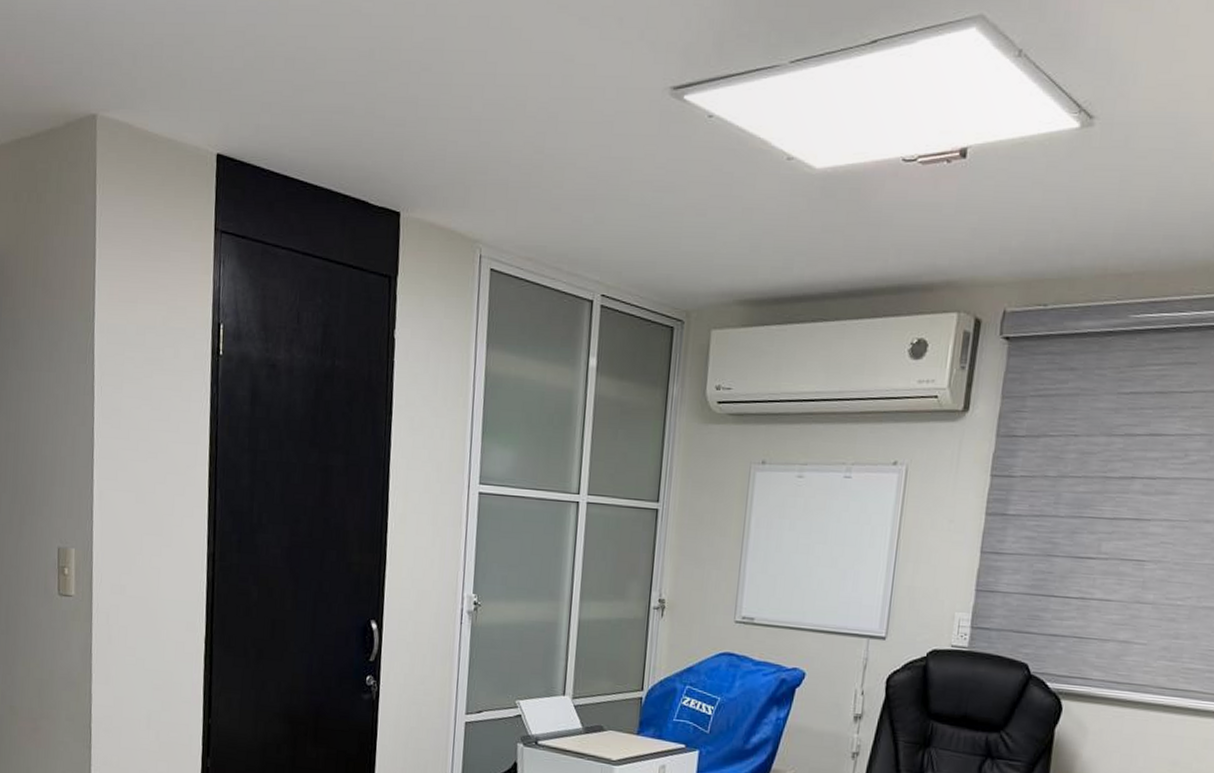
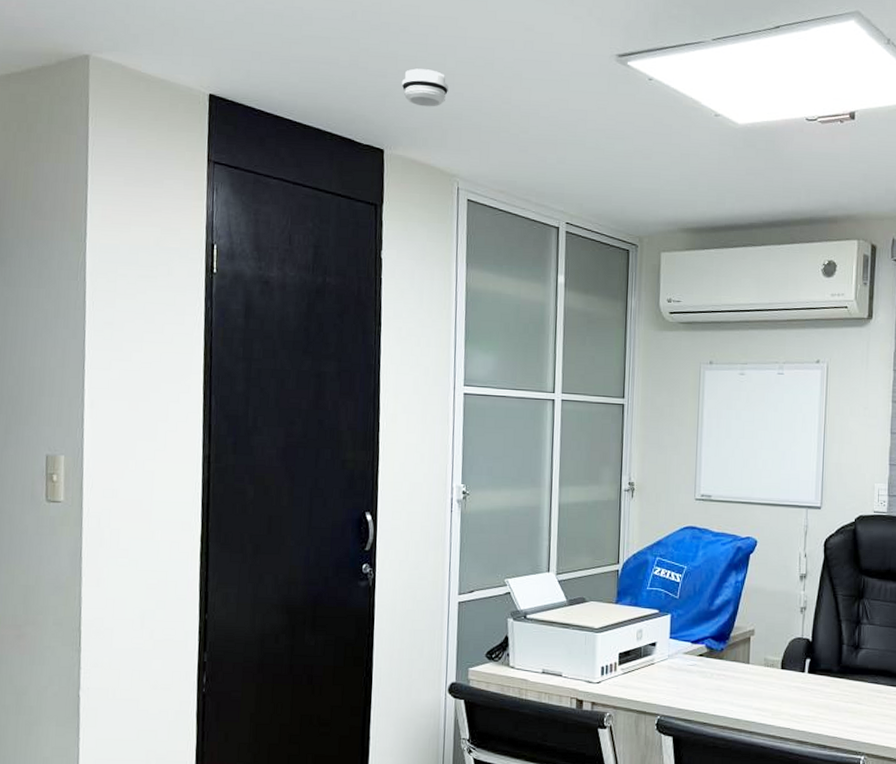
smoke detector: none [421,114,474,160] -> present [401,68,448,107]

